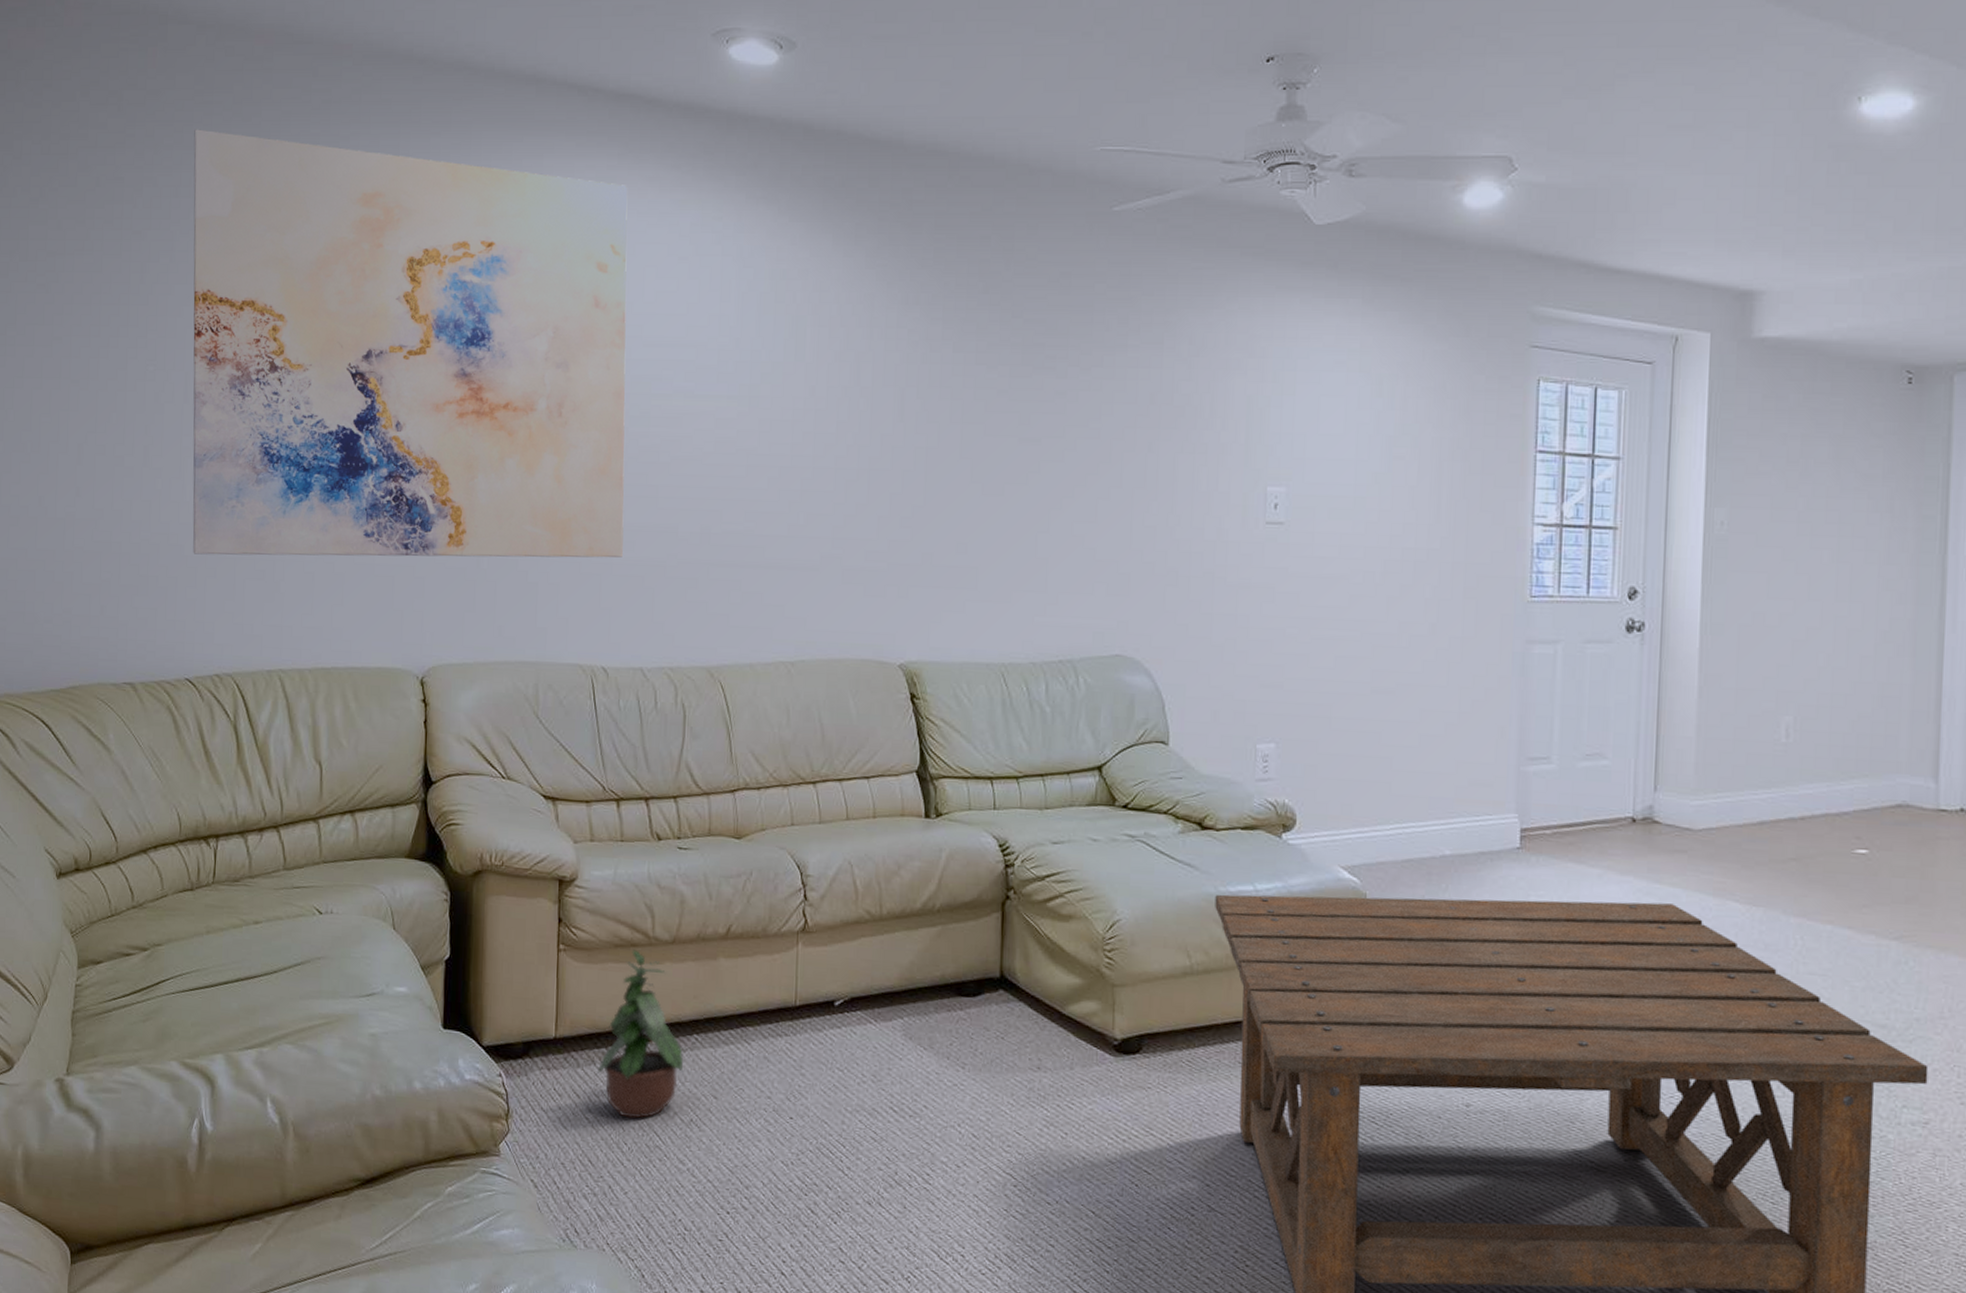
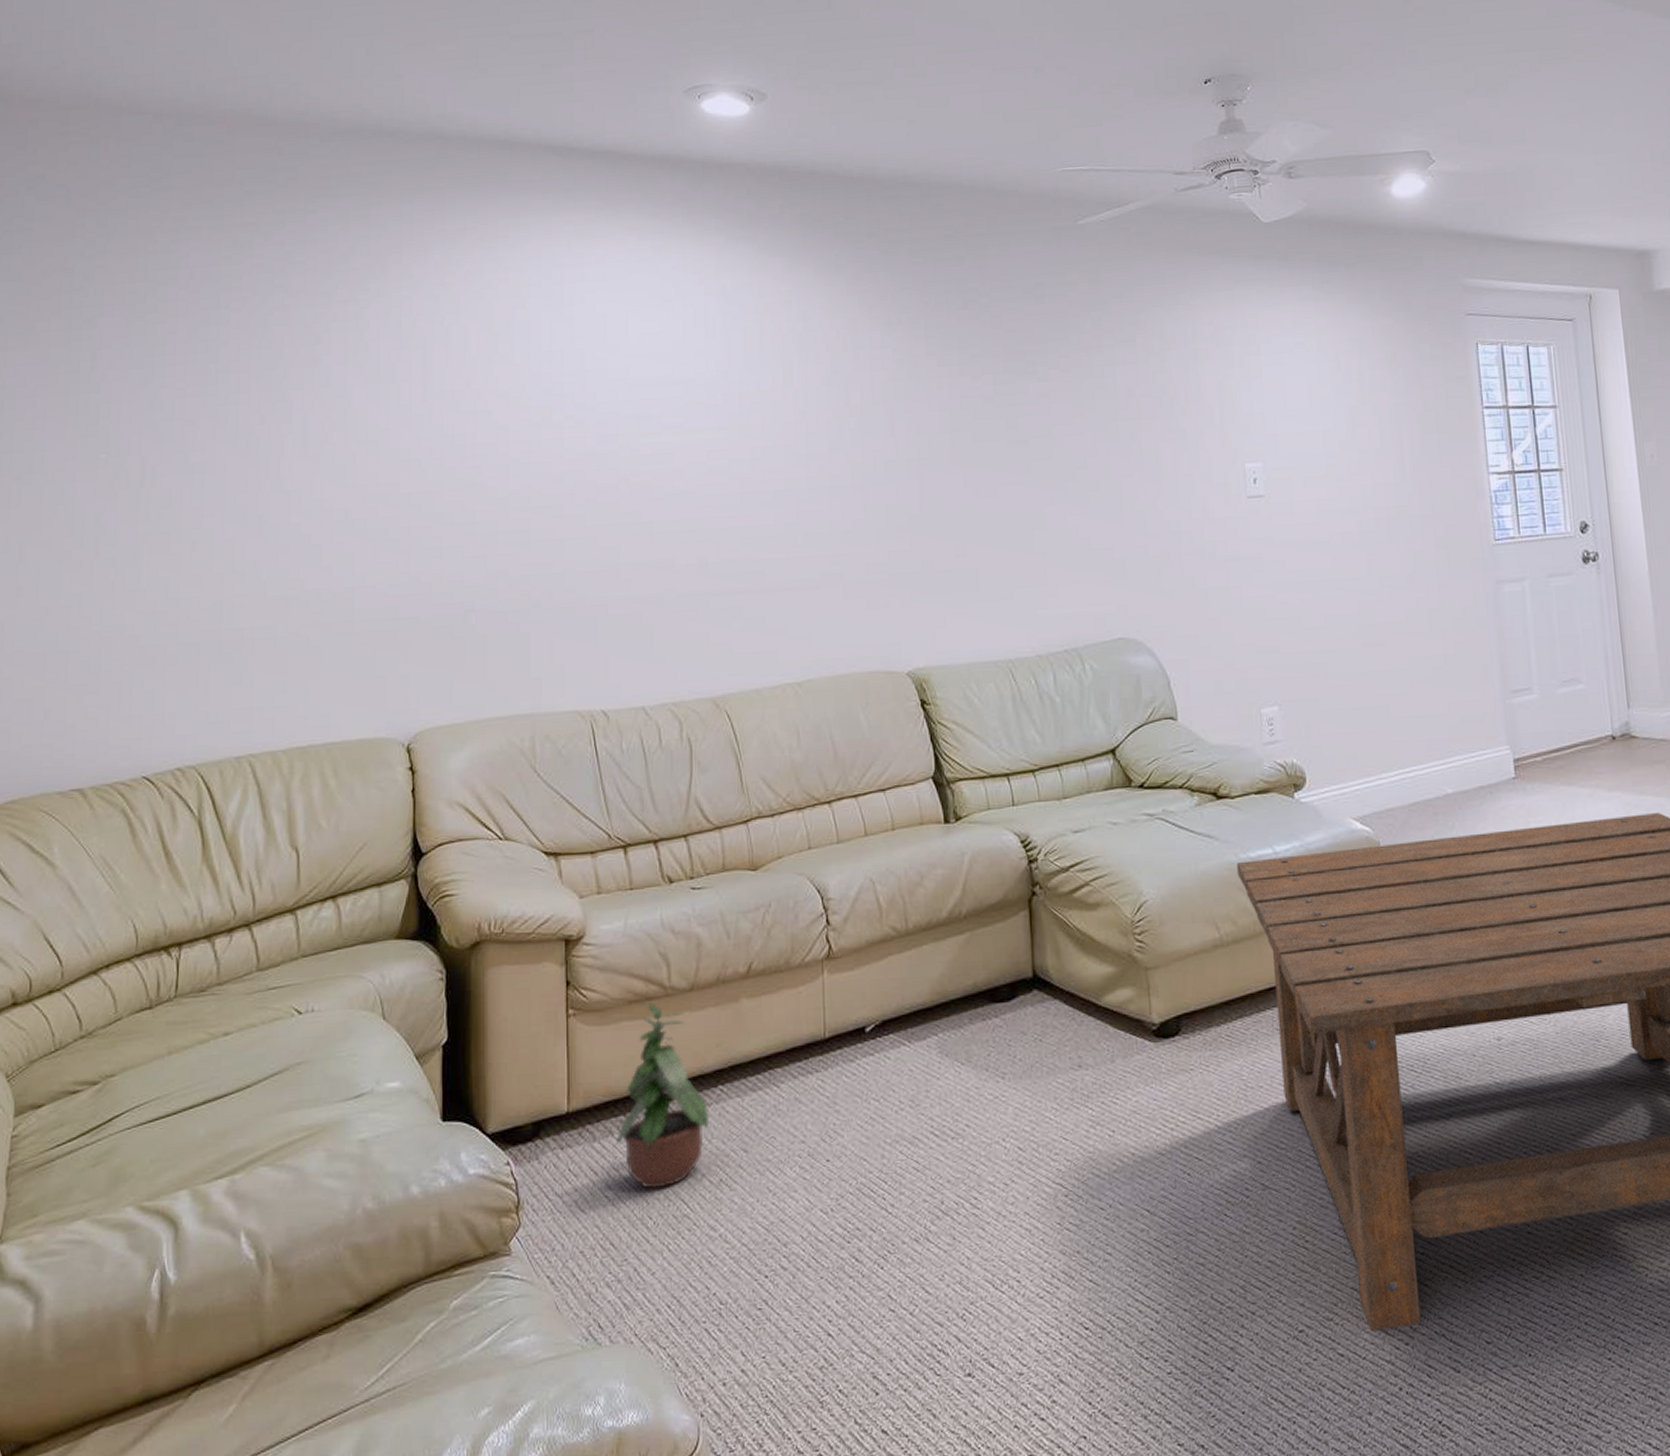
wall art: present [192,129,628,558] -> none [150,214,620,644]

